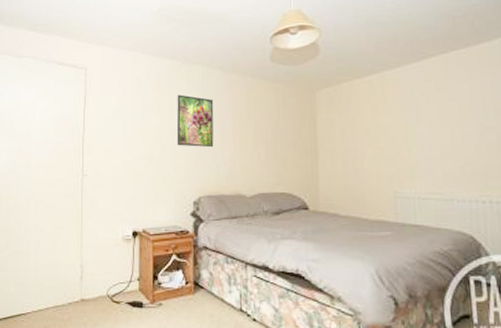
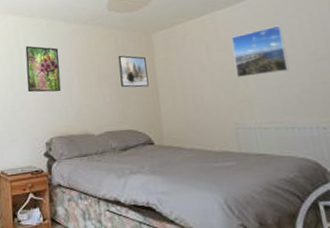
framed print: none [277,111,308,148] -> present [118,55,149,88]
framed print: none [399,91,455,145] -> present [231,25,290,78]

